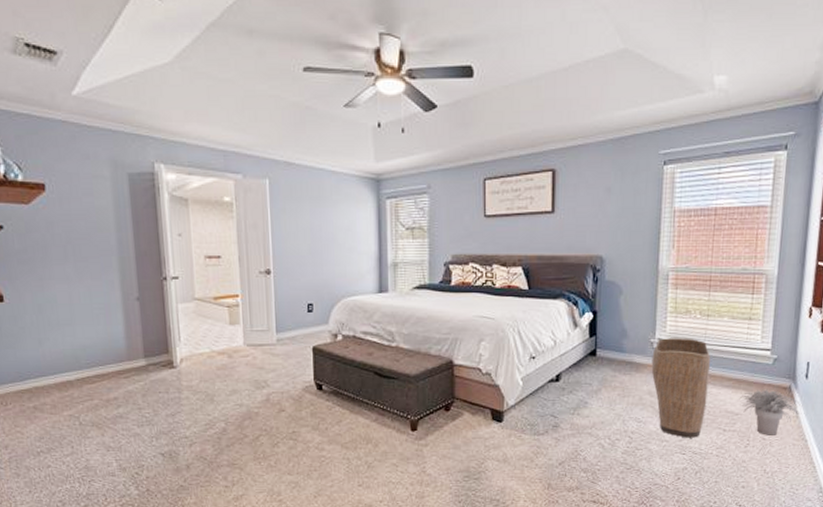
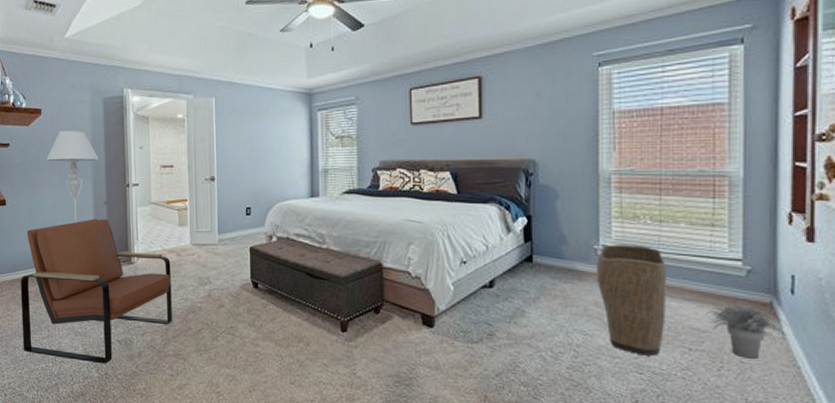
armchair: none [30,317,225,480] -> present [20,218,172,364]
floor lamp: none [55,212,126,323] -> present [46,130,99,223]

